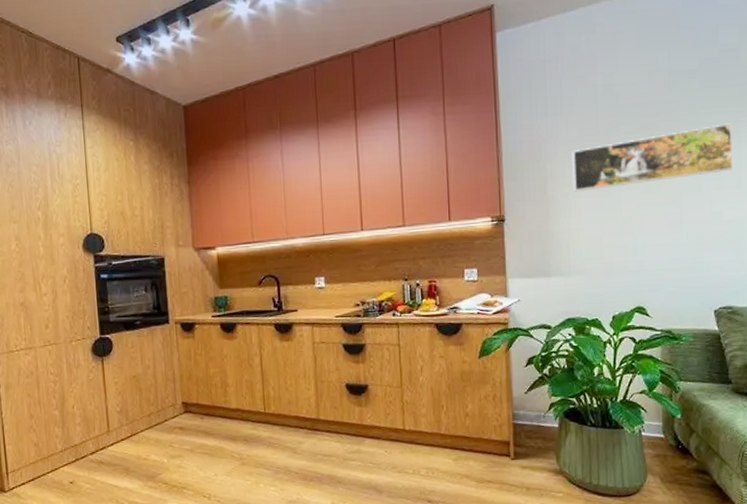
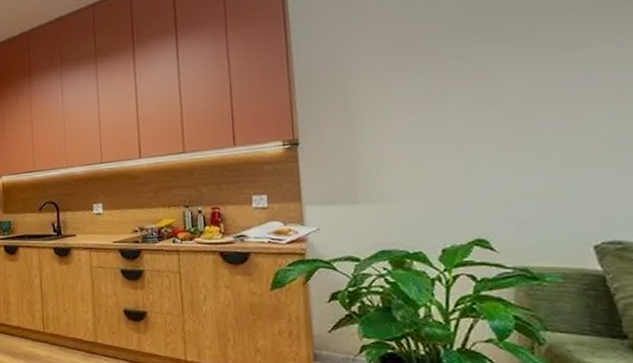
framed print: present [572,123,733,192] -> none [380,19,613,110]

